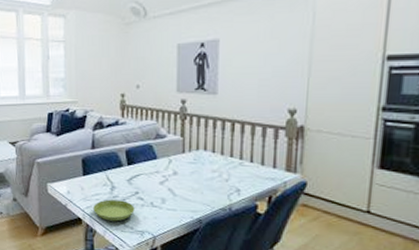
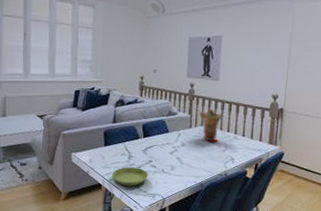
vase: none [192,130,223,170] -> present [198,109,223,142]

